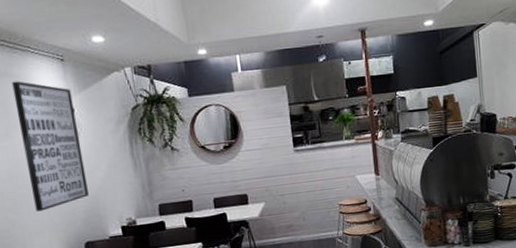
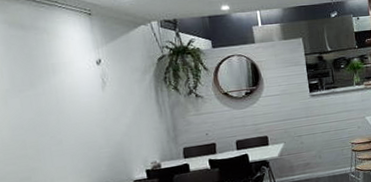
wall art: present [11,81,89,212] -> none [37,33,114,159]

